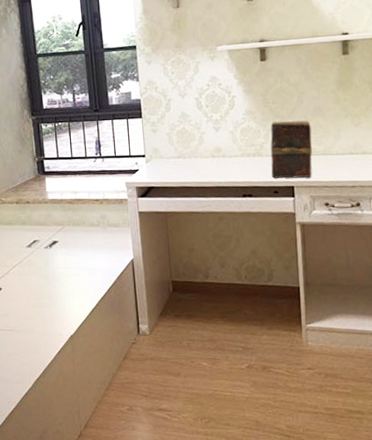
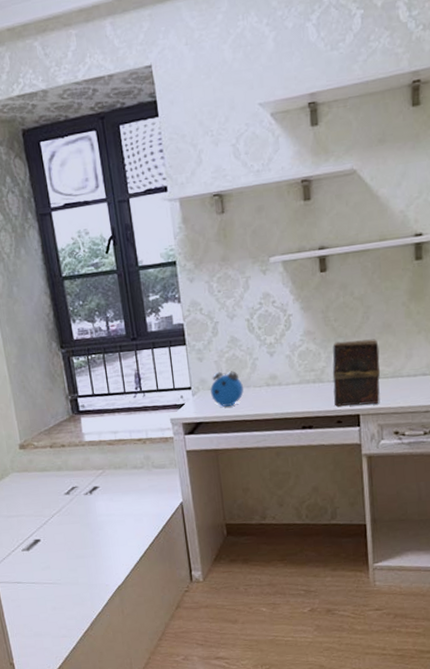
alarm clock: none [162,142,191,174] -> present [210,371,244,407]

